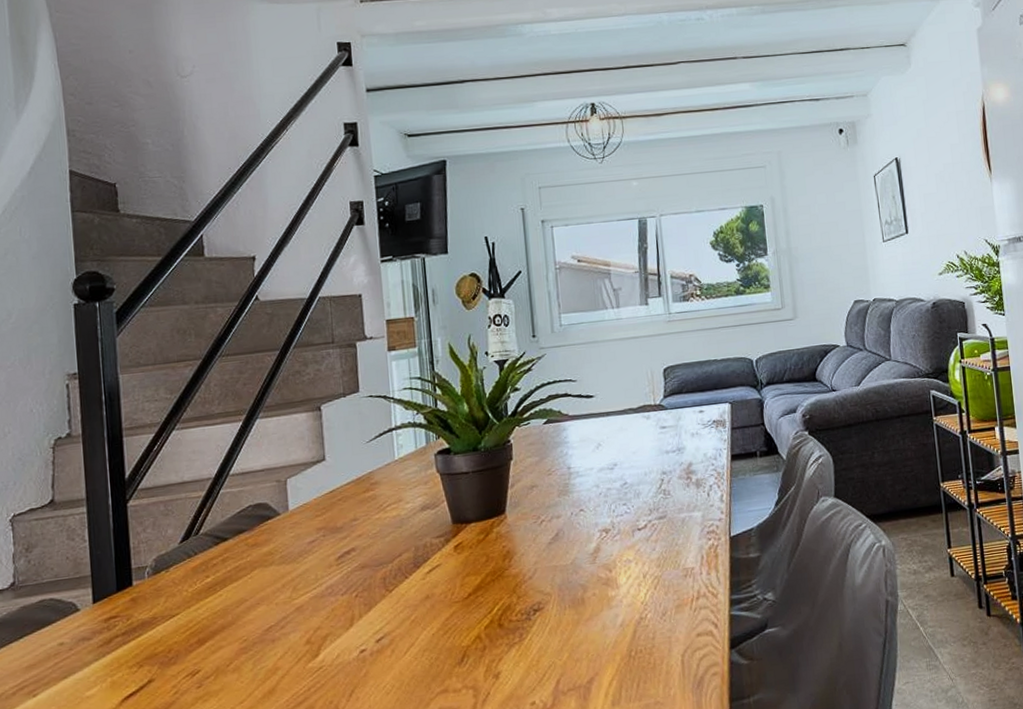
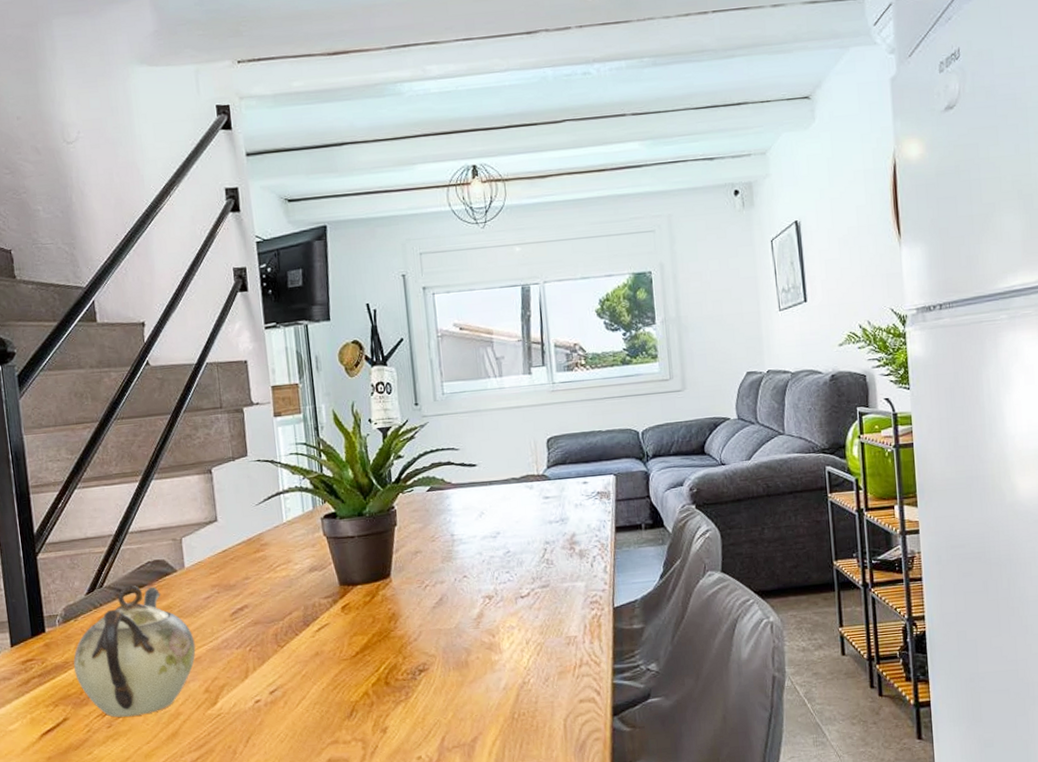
teapot: none [162,531,298,676] -> present [73,585,196,718]

